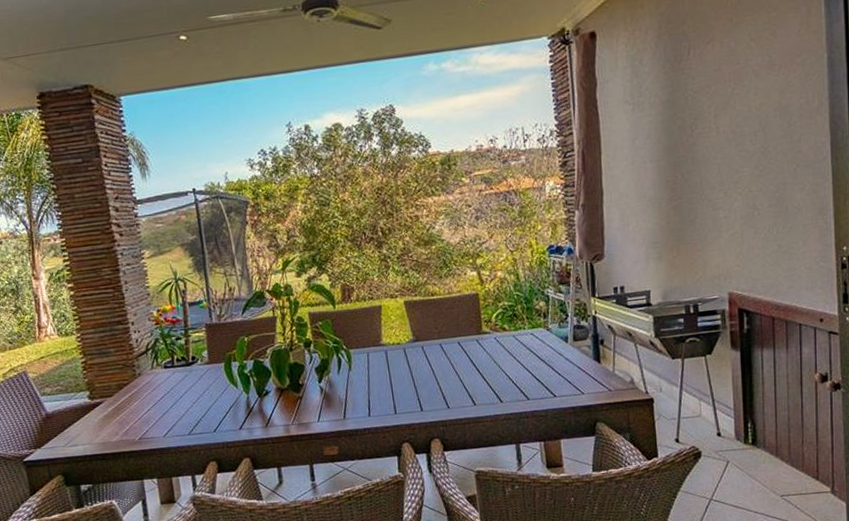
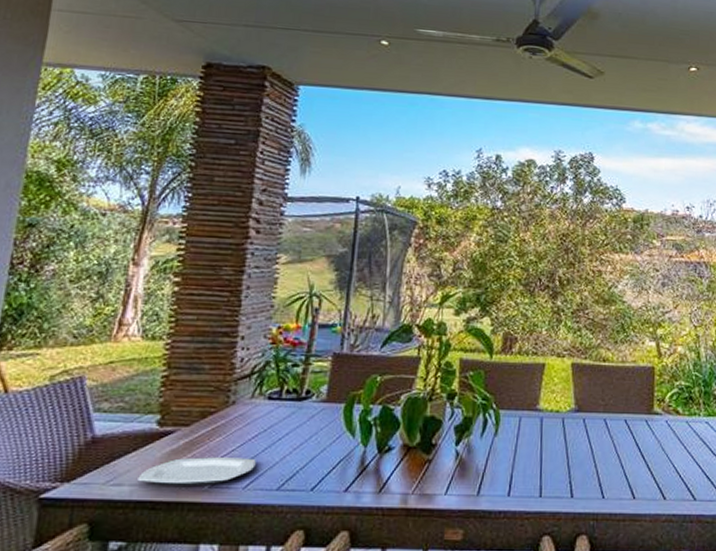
plate: none [86,414,168,442] -> present [137,457,256,486]

